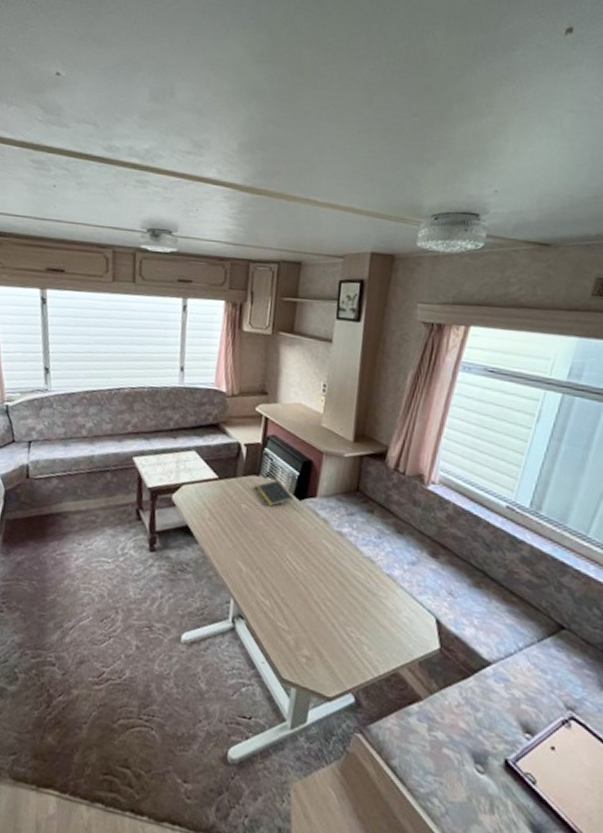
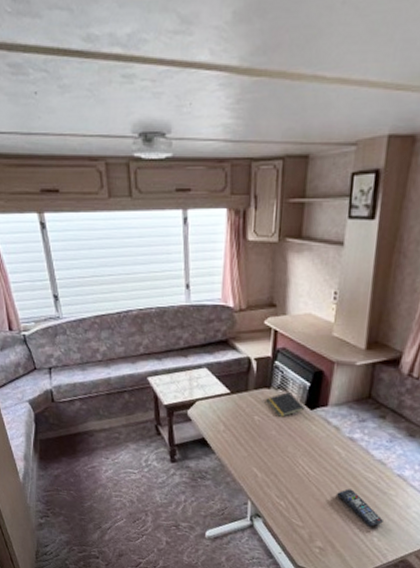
remote control: none [325,588,373,633] -> present [337,489,383,527]

